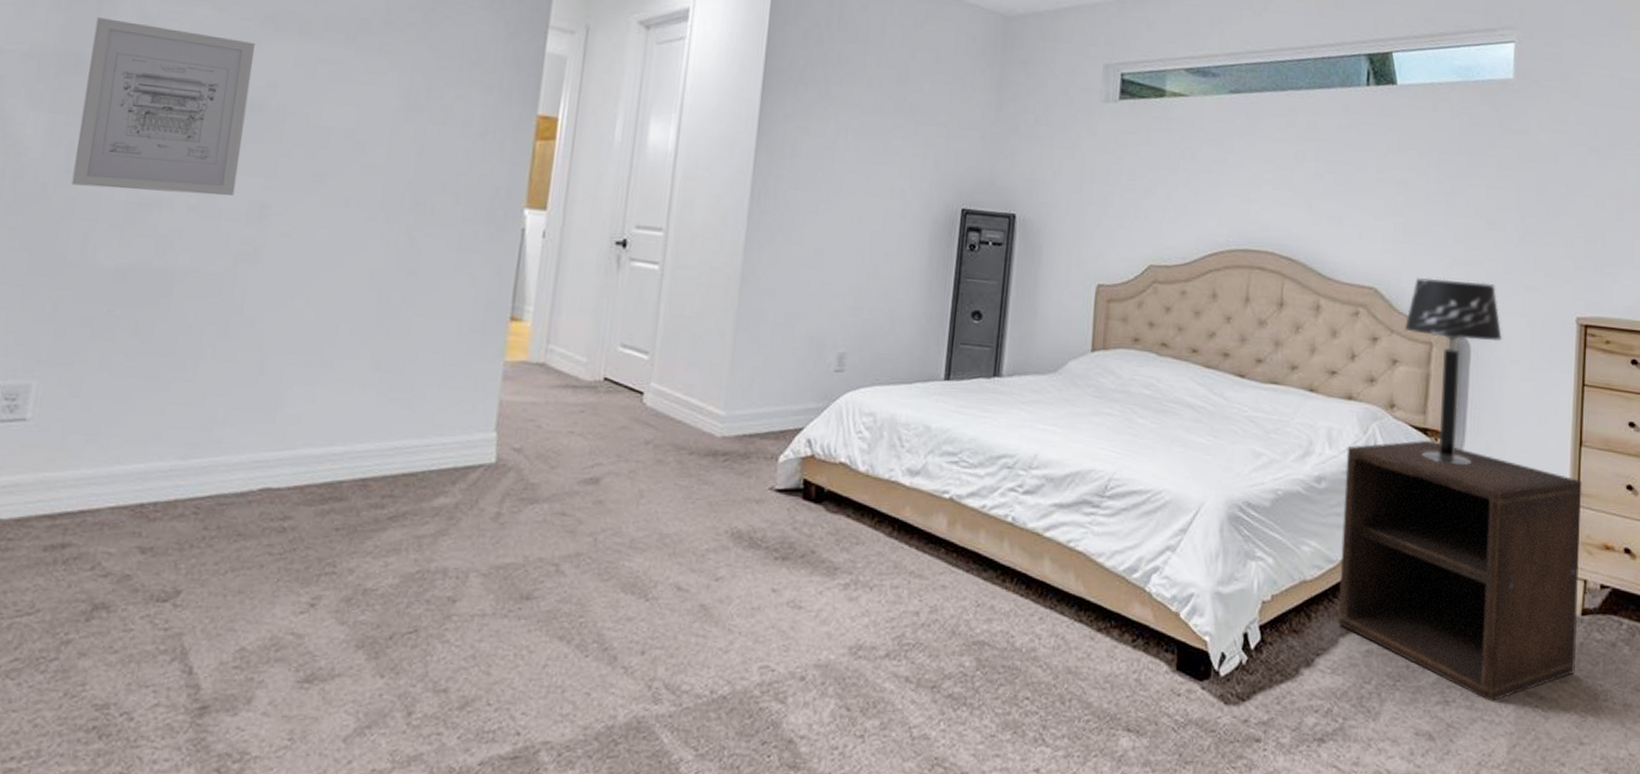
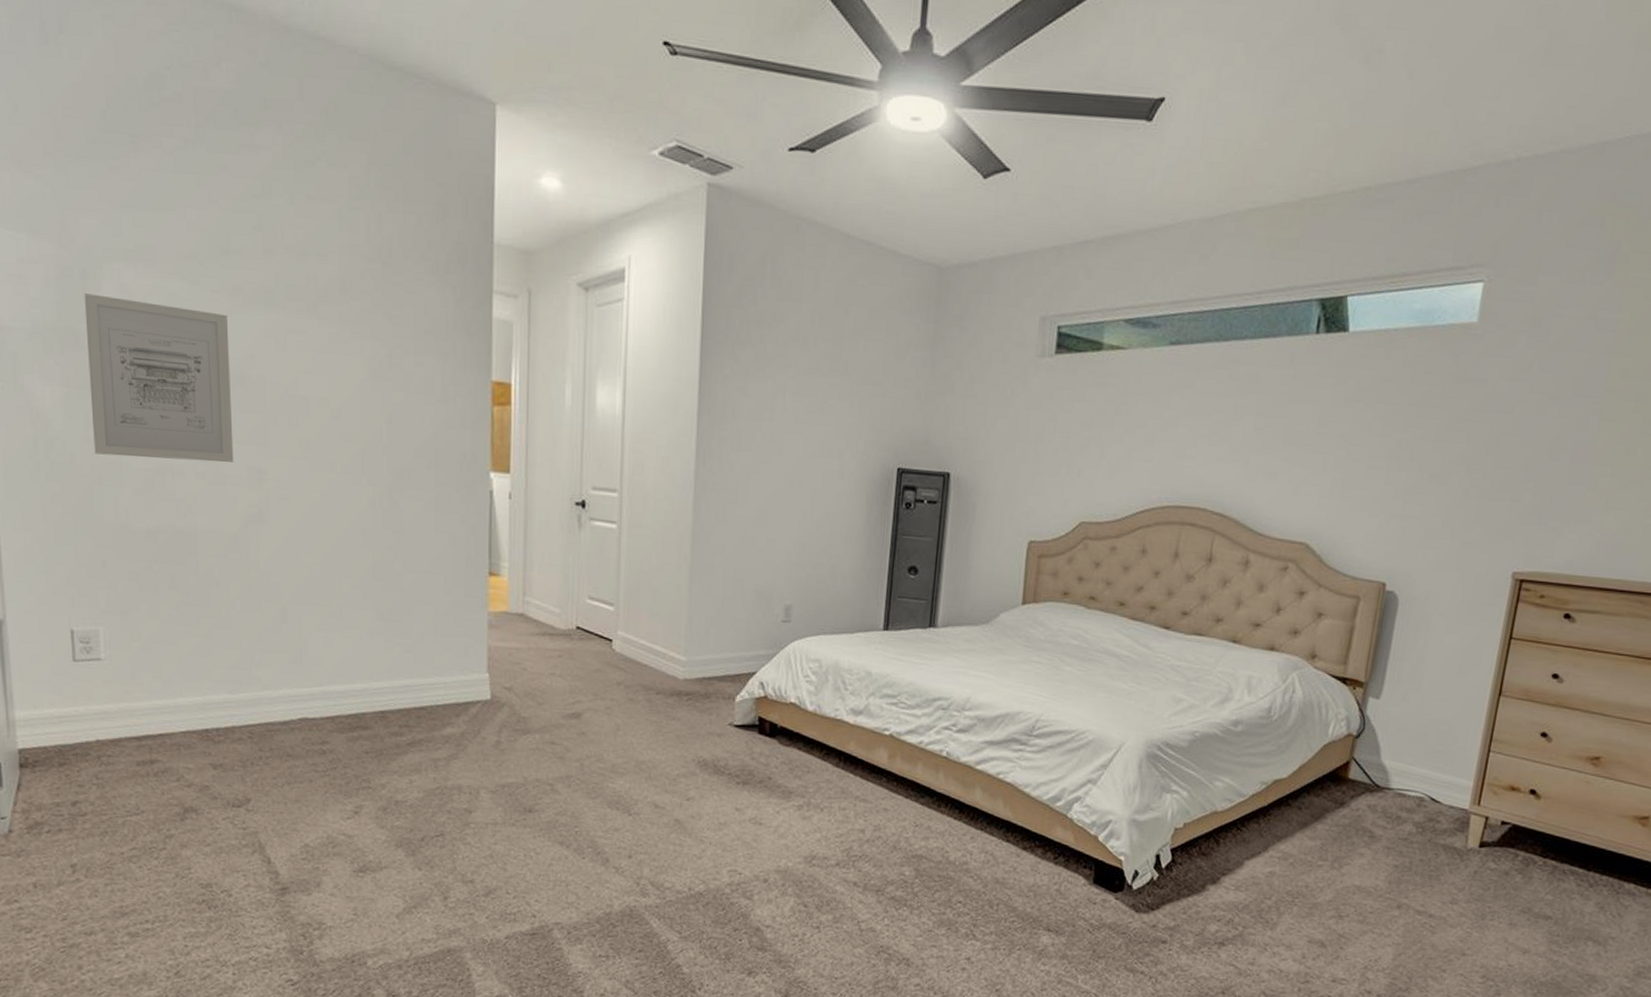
nightstand: present [1337,440,1583,702] -> none [1244,688,1497,918]
table lamp: present [1404,278,1502,466] -> none [1332,533,1433,713]

